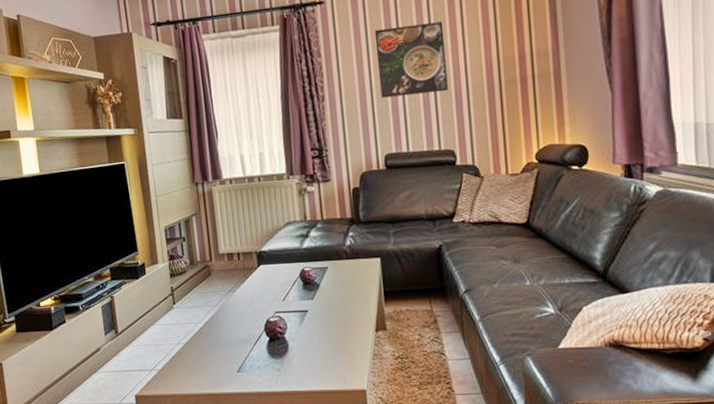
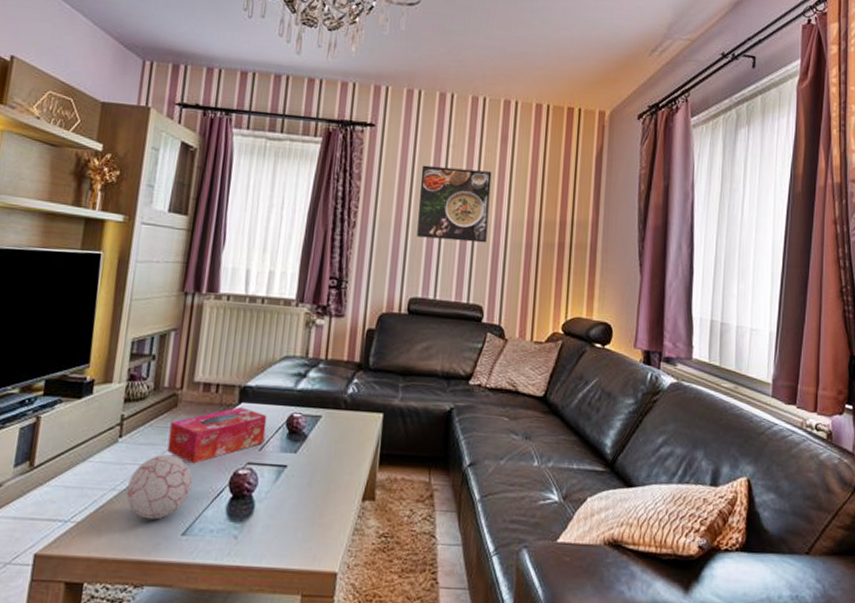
decorative ball: none [188,313,237,363] -> present [126,454,193,520]
tissue box: none [209,269,286,318] -> present [167,407,268,464]

